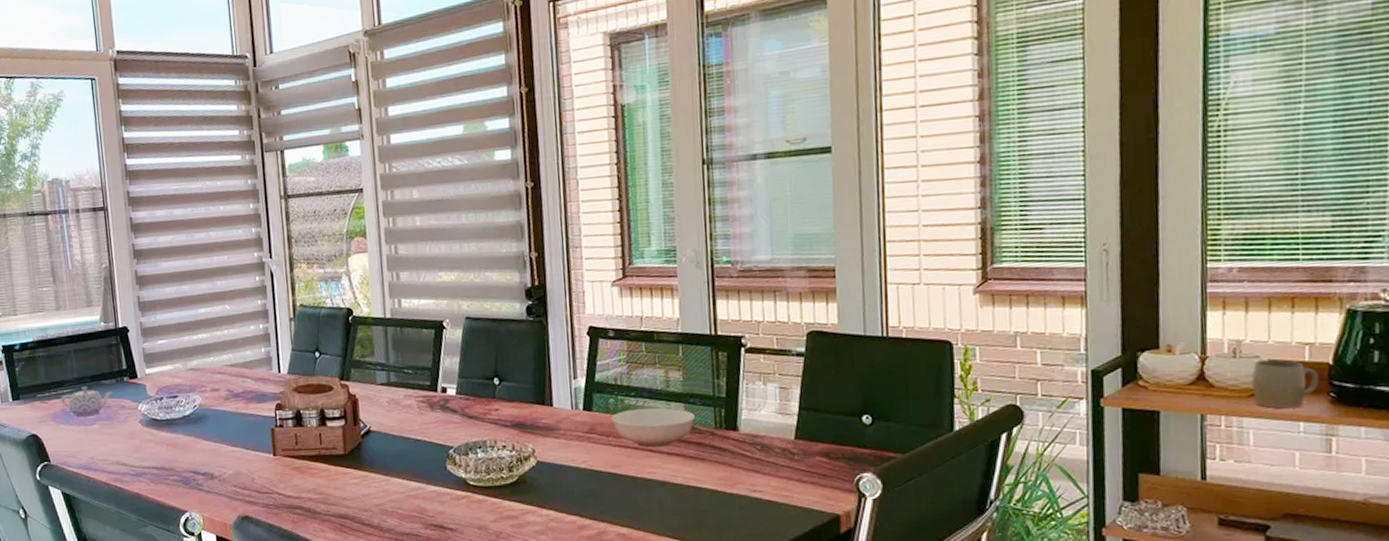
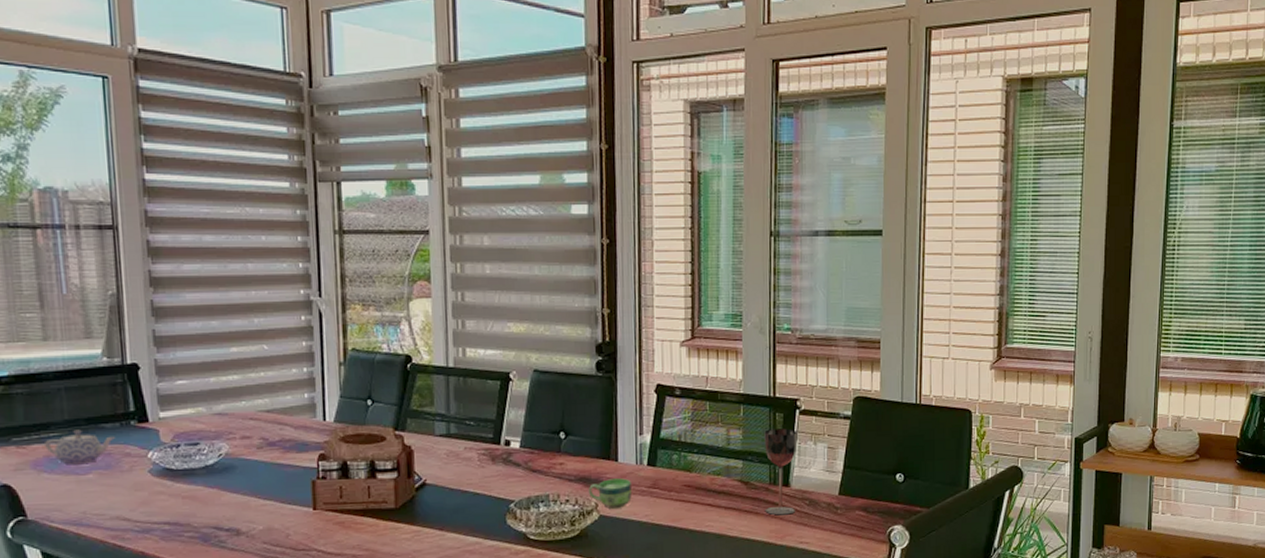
cup: none [524,423,570,454] -> present [588,478,633,509]
bowl: present [611,407,696,448] -> none [674,464,753,503]
wineglass: none [706,368,747,462] -> present [764,428,798,516]
mug: present [1252,359,1318,409] -> none [1186,433,1229,473]

